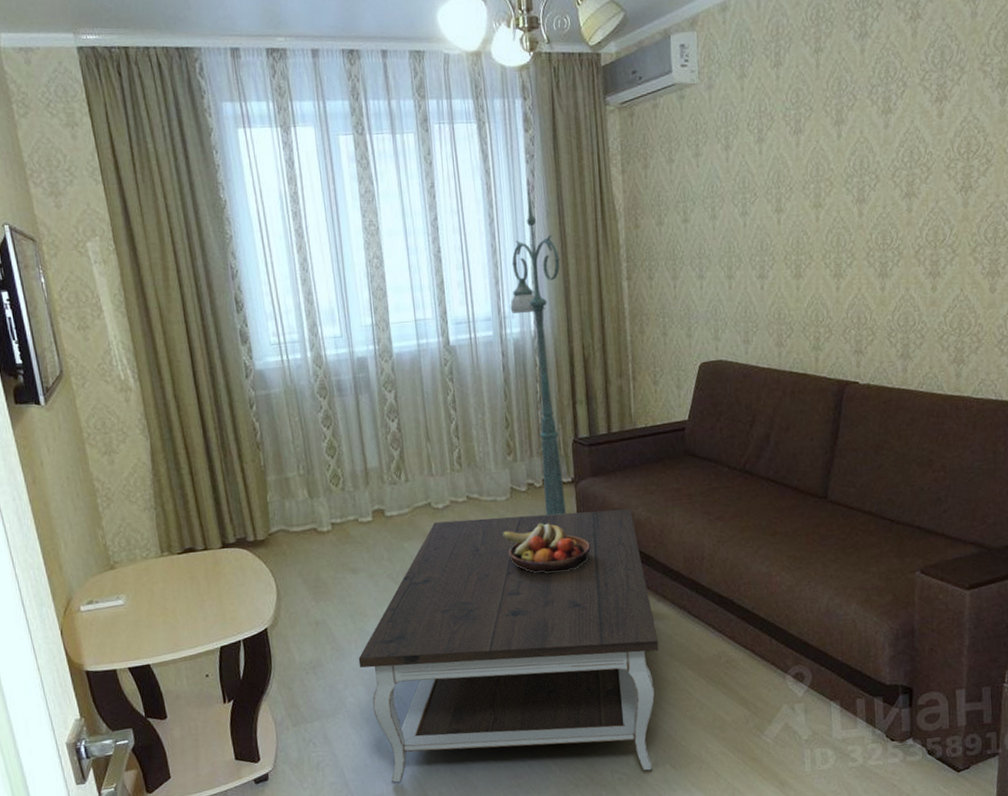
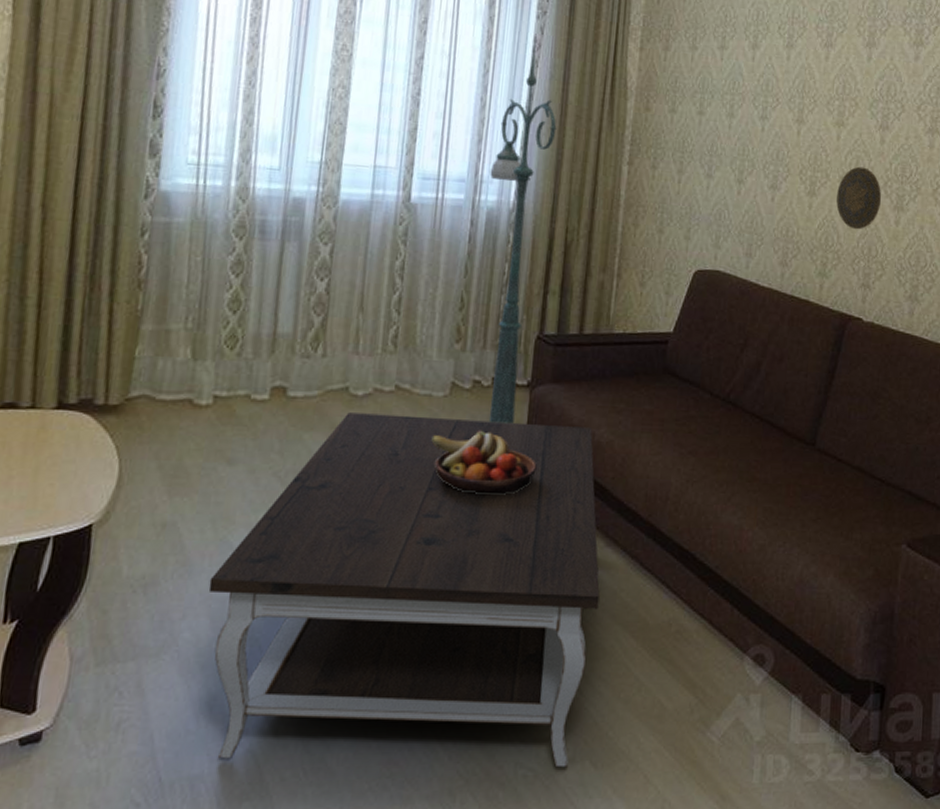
decorative plate: none [822,242,866,302] -> present [836,166,882,230]

